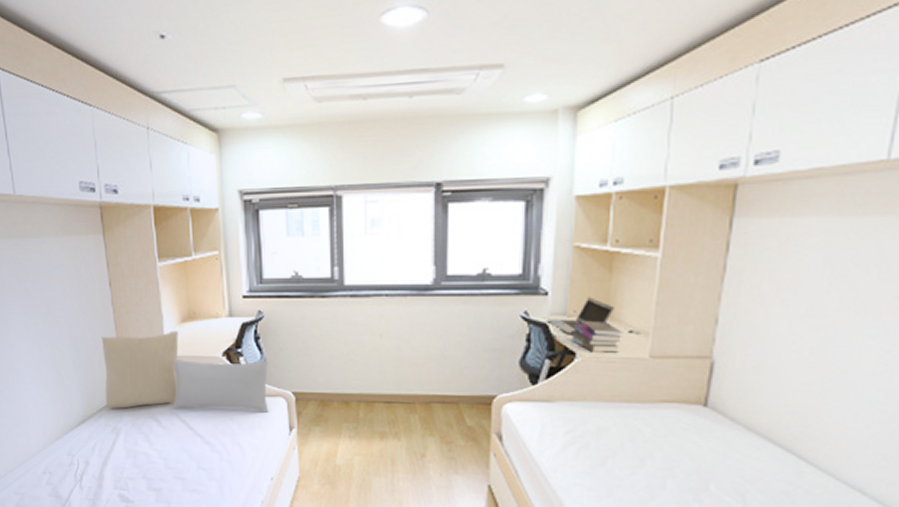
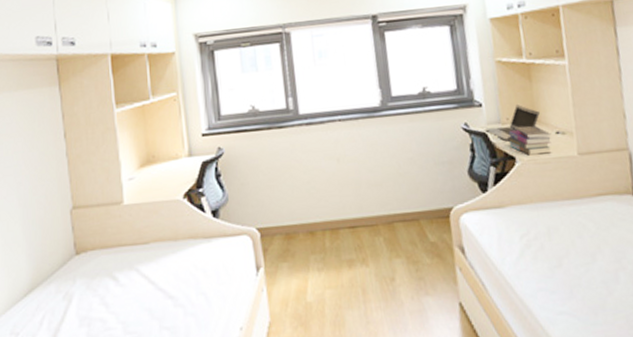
pillow: present [101,331,179,409] -> none [54,177,138,271]
pillow: present [173,358,269,413] -> none [131,197,234,263]

